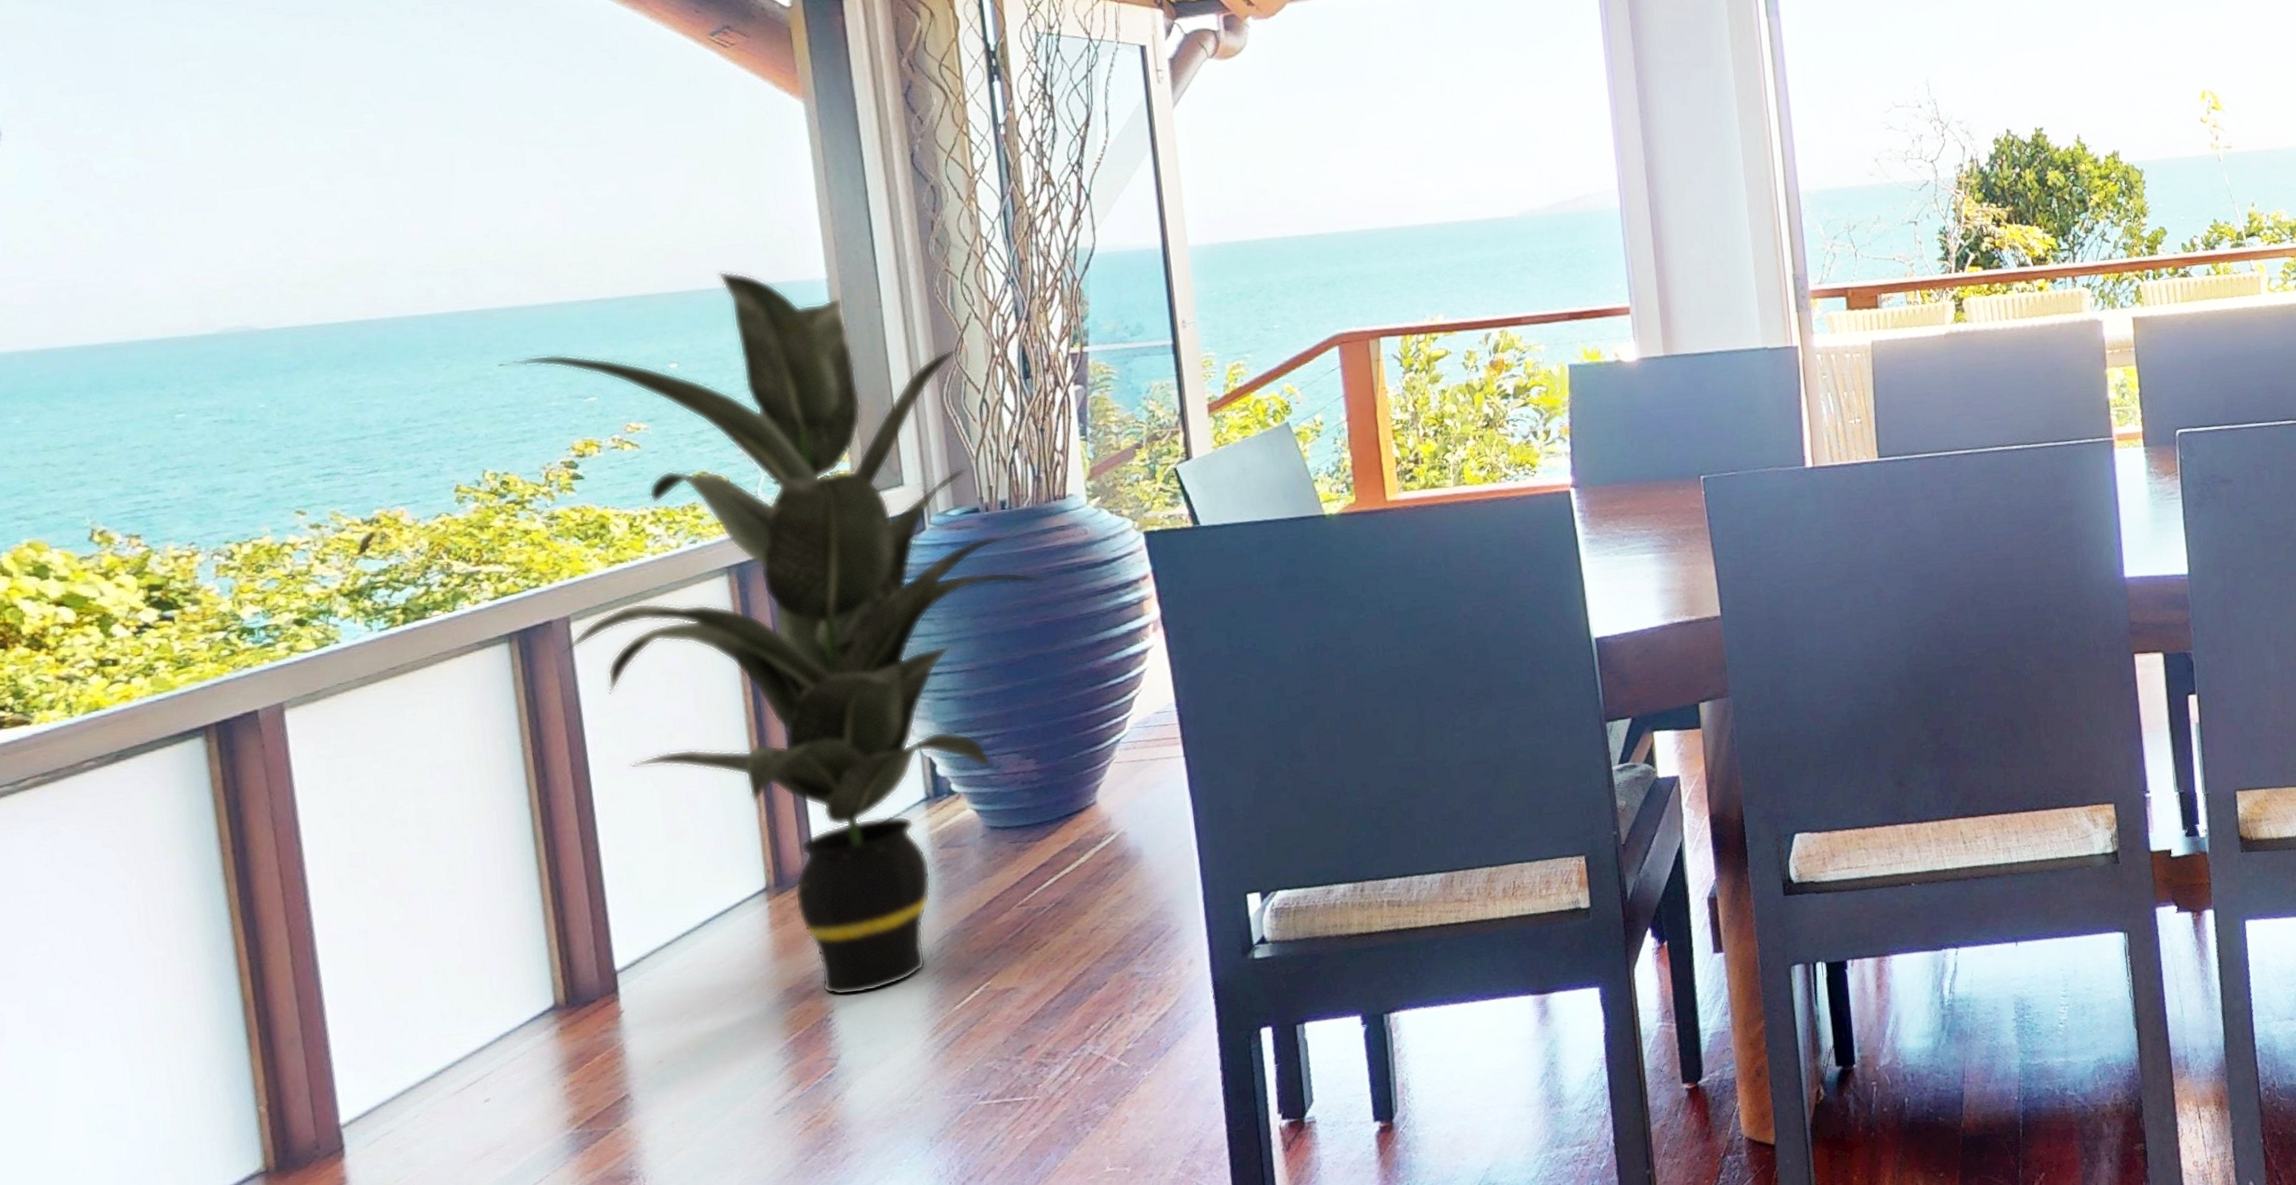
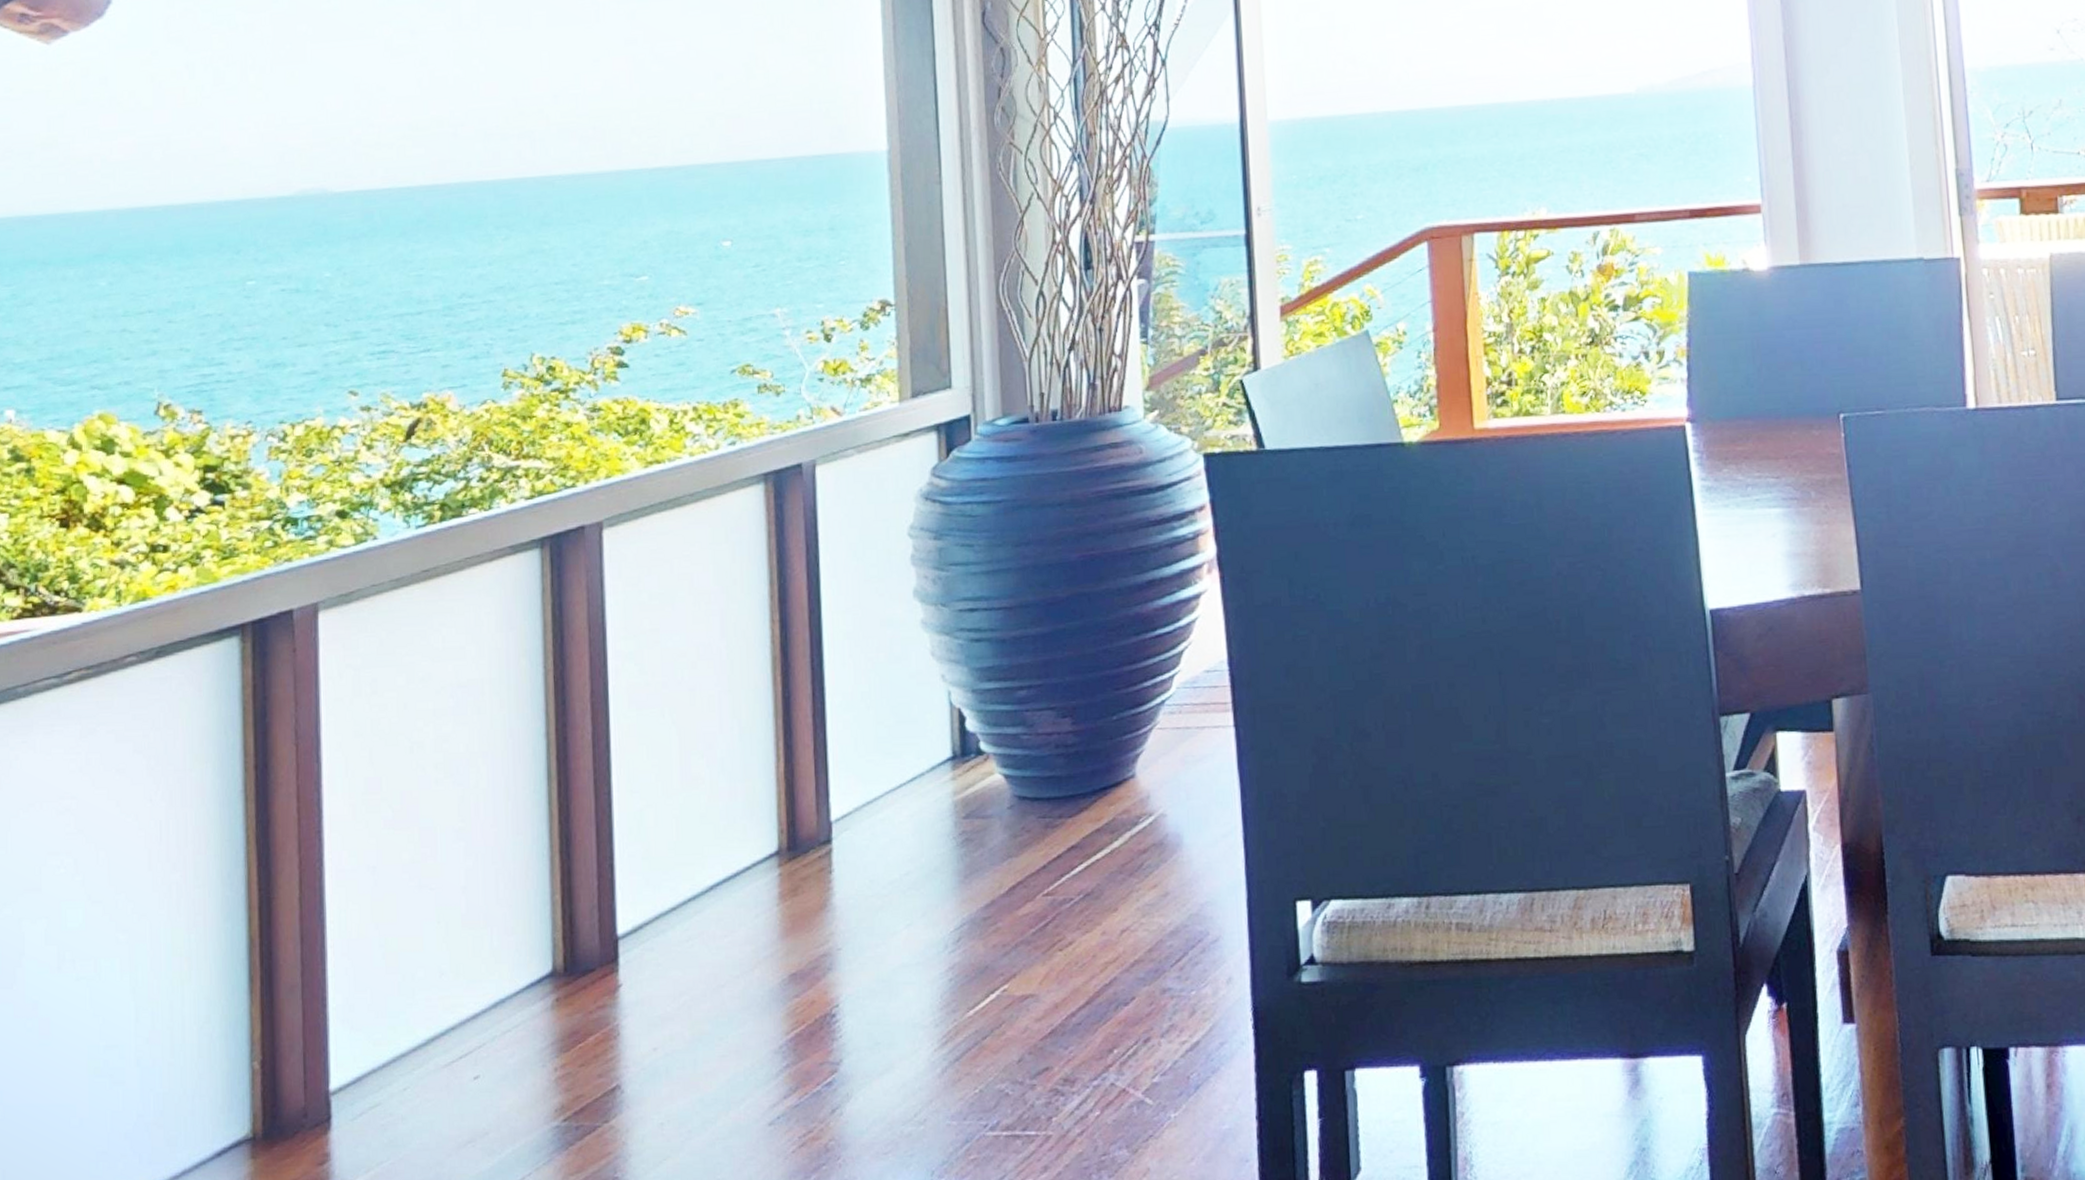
indoor plant: present [497,271,1048,996] -> none [554,139,1097,988]

